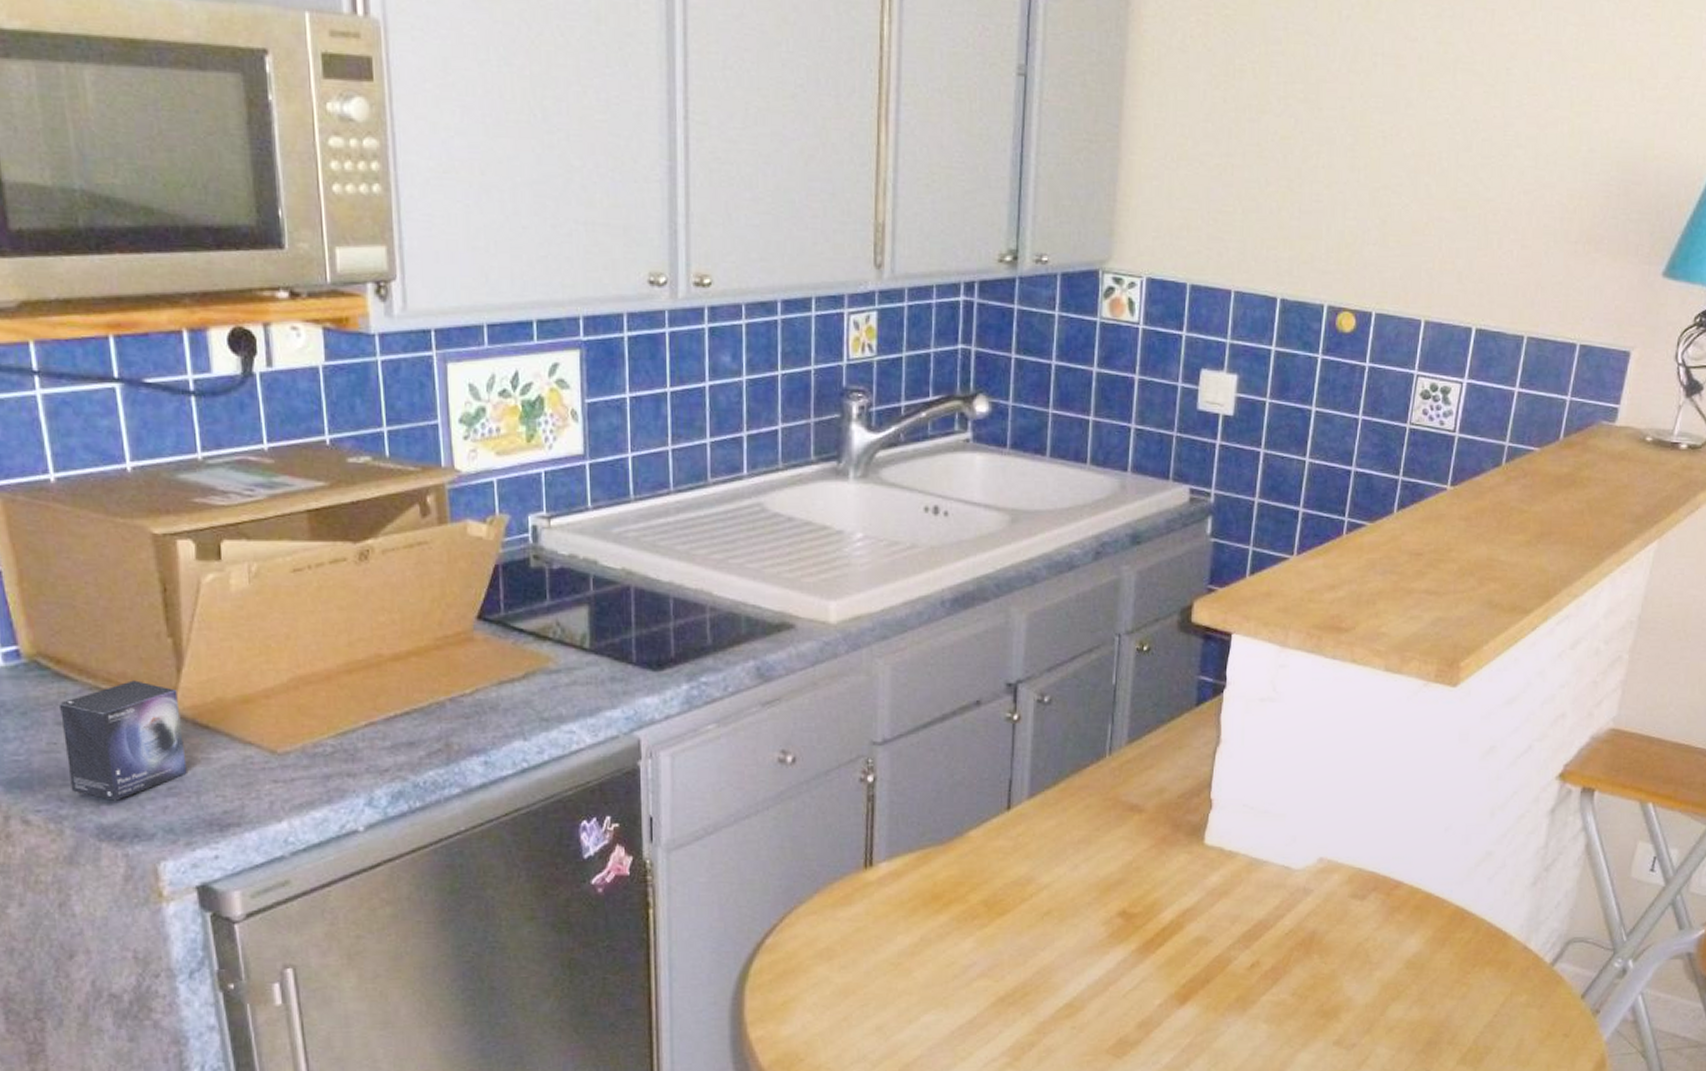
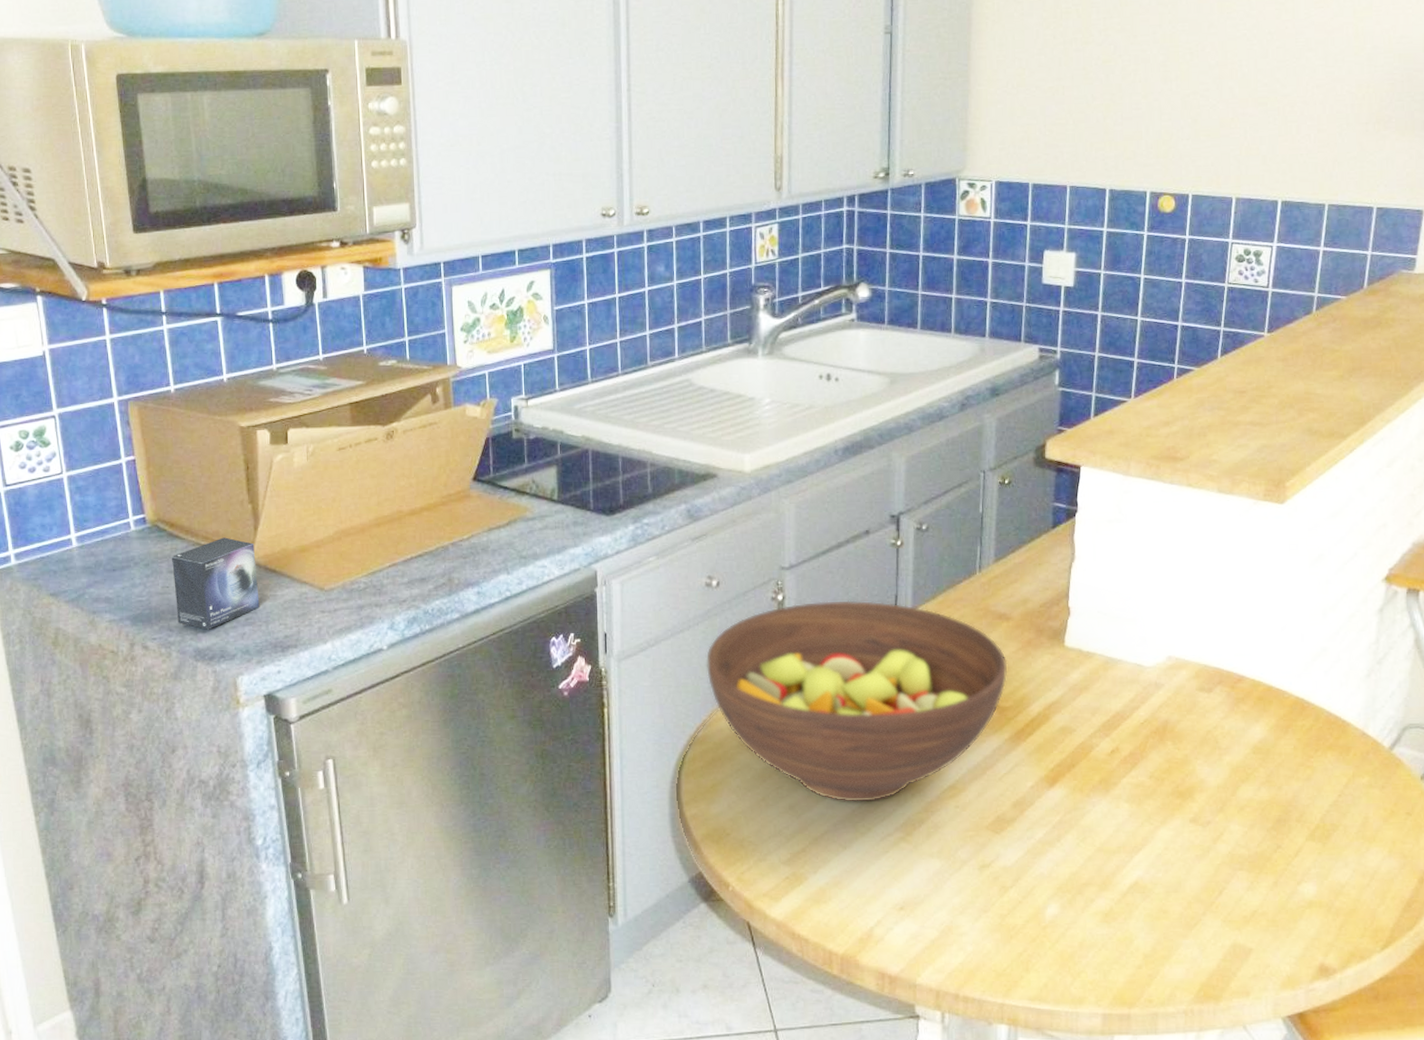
fruit bowl: none [778,784,1138,1022] -> present [707,600,1008,802]

